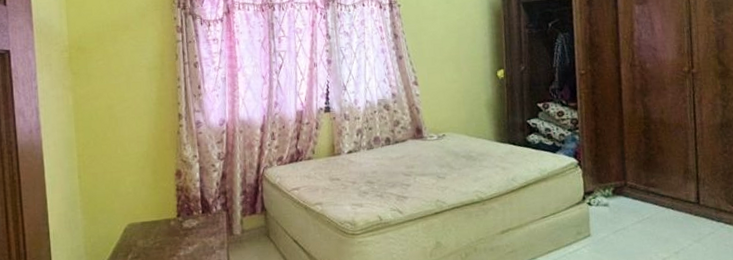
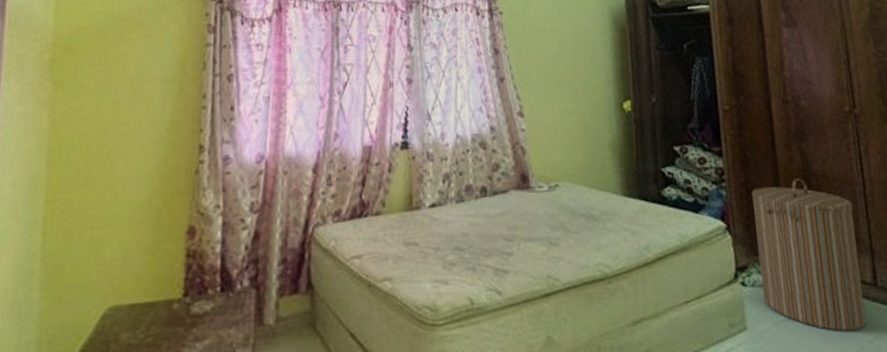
laundry hamper: none [600,124,689,238] -> present [752,177,867,332]

